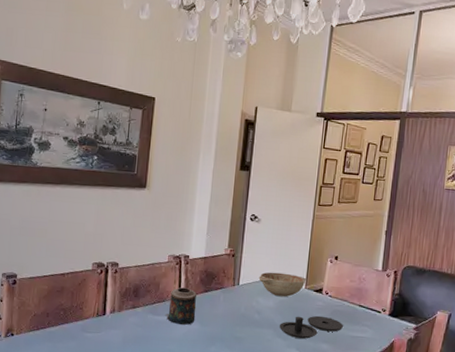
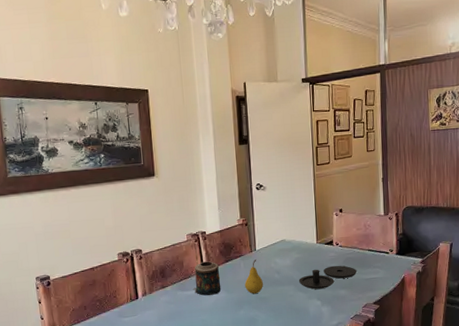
fruit: none [221,294,241,332] -> present [245,259,263,294]
decorative bowl: present [258,272,308,297] -> none [273,232,318,255]

